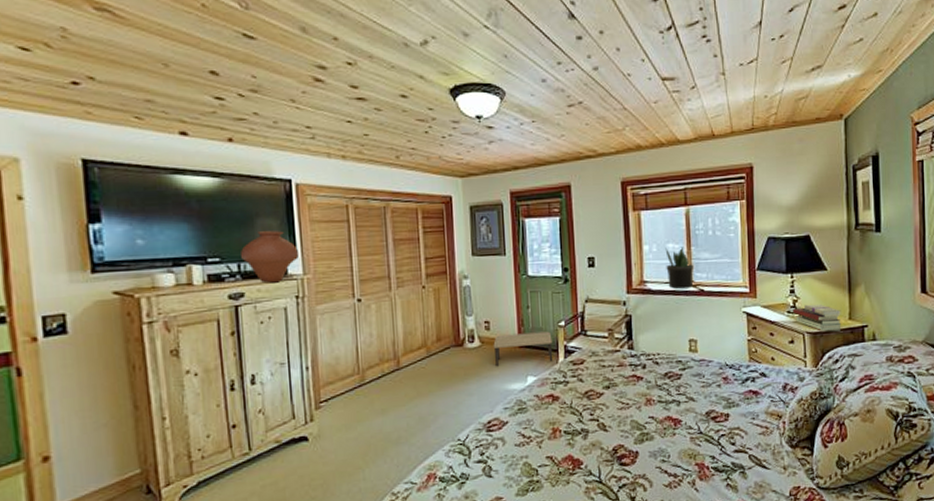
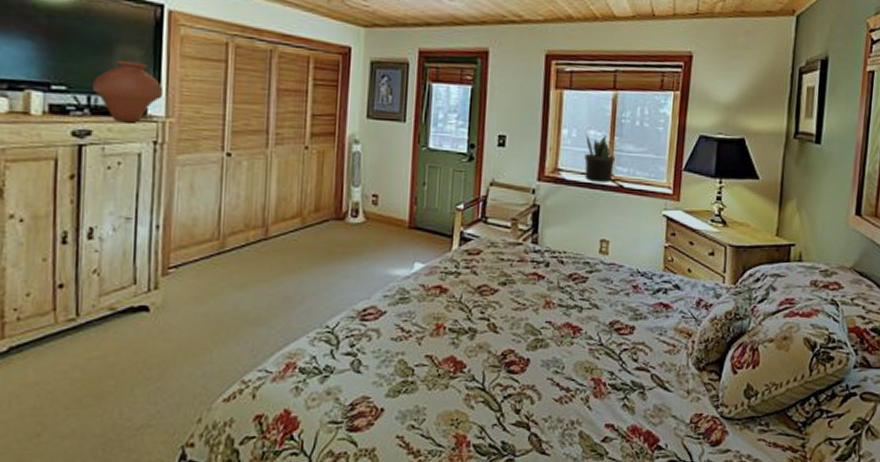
bench: present [493,331,553,367] -> none [379,212,448,249]
books: present [793,304,842,332] -> none [717,214,769,248]

